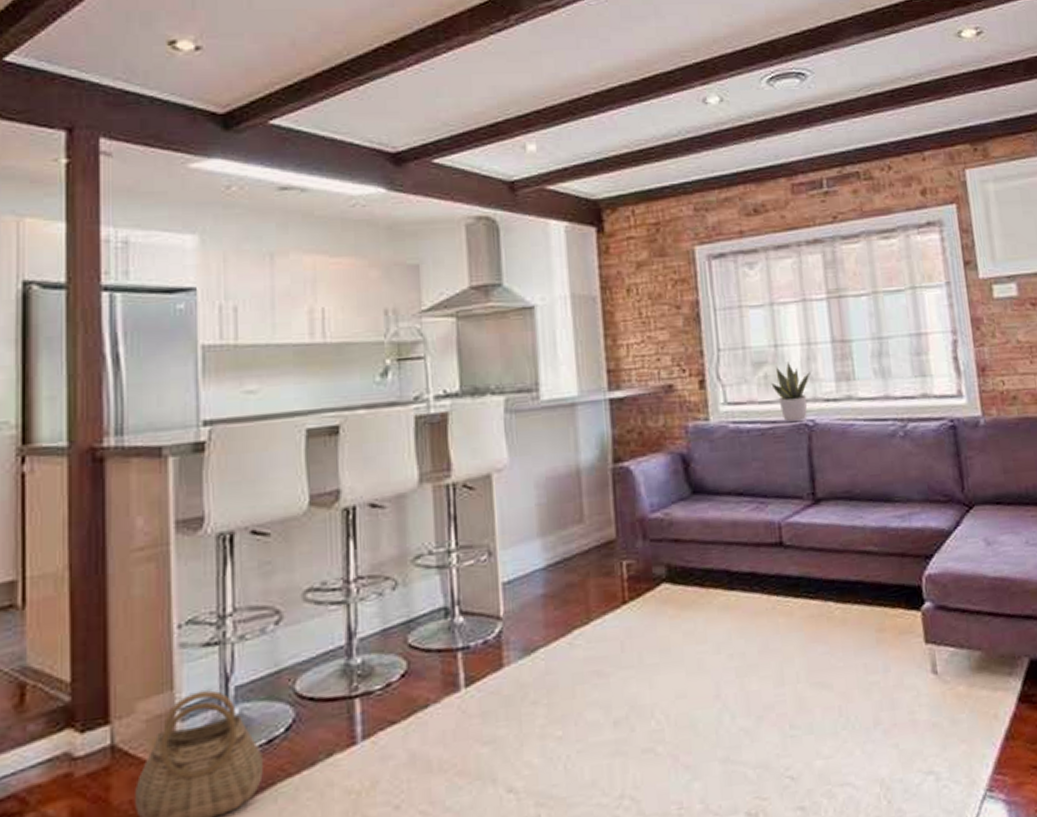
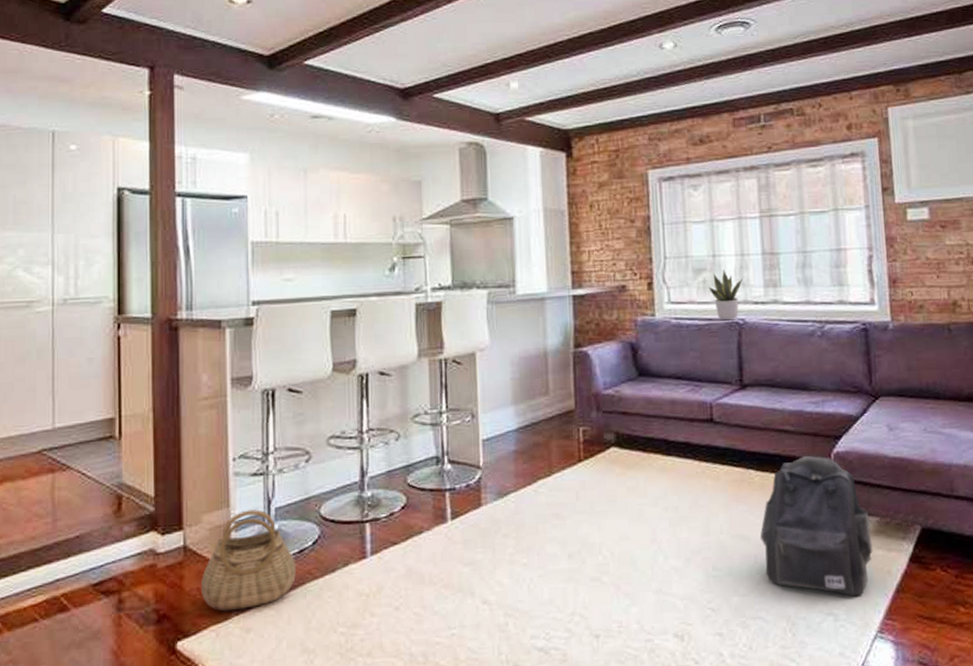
backpack: none [844,580,976,749] -> present [760,455,873,596]

